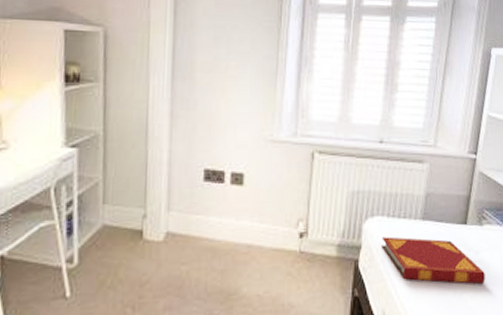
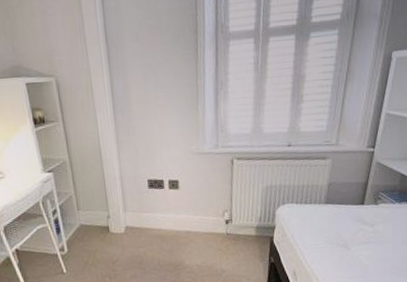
hardback book: present [381,236,485,285] -> none [291,217,379,249]

